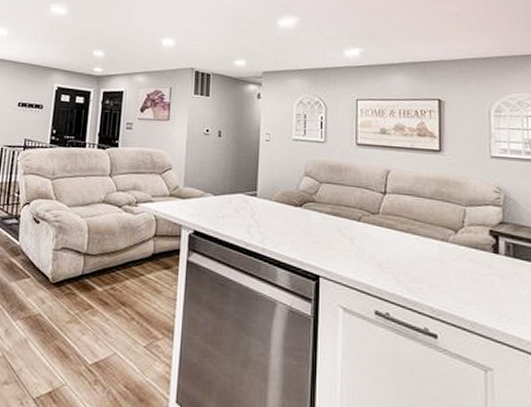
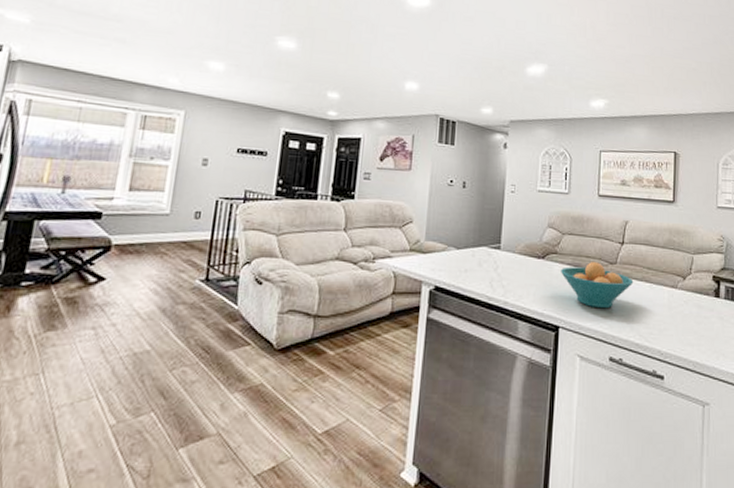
fruit bowl: none [320,211,399,260] -> present [561,262,634,309]

